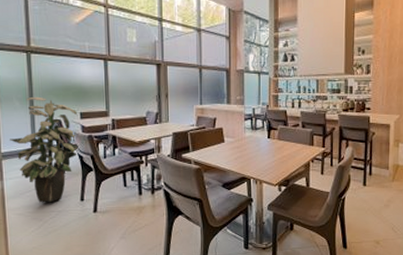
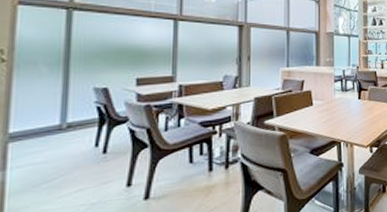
indoor plant: present [10,96,80,203] -> none [25,60,132,196]

